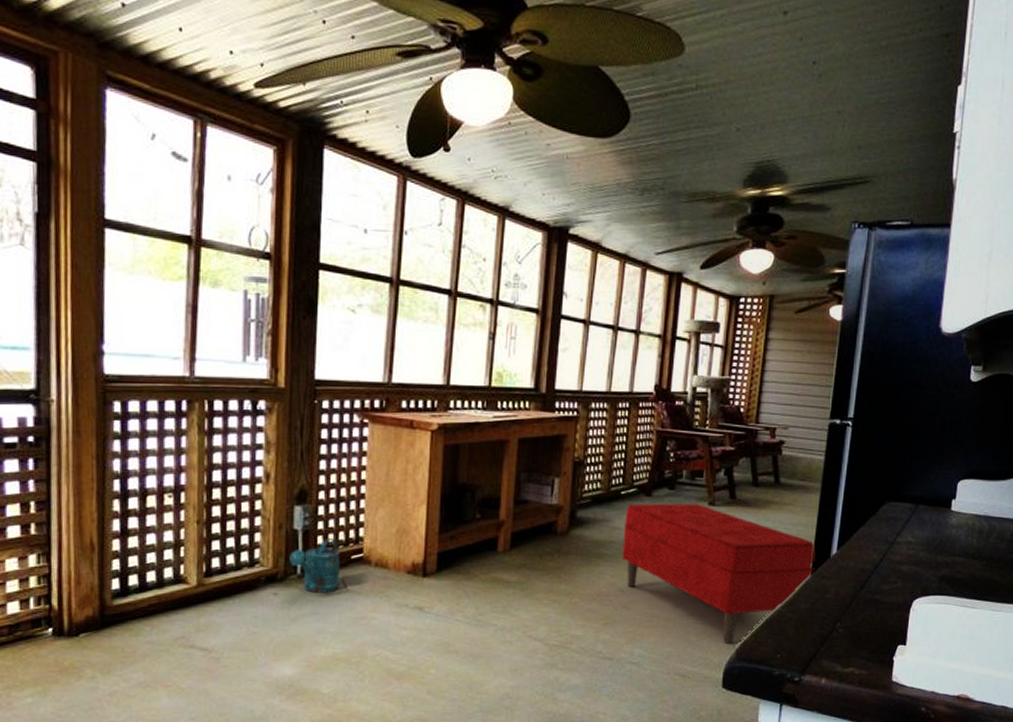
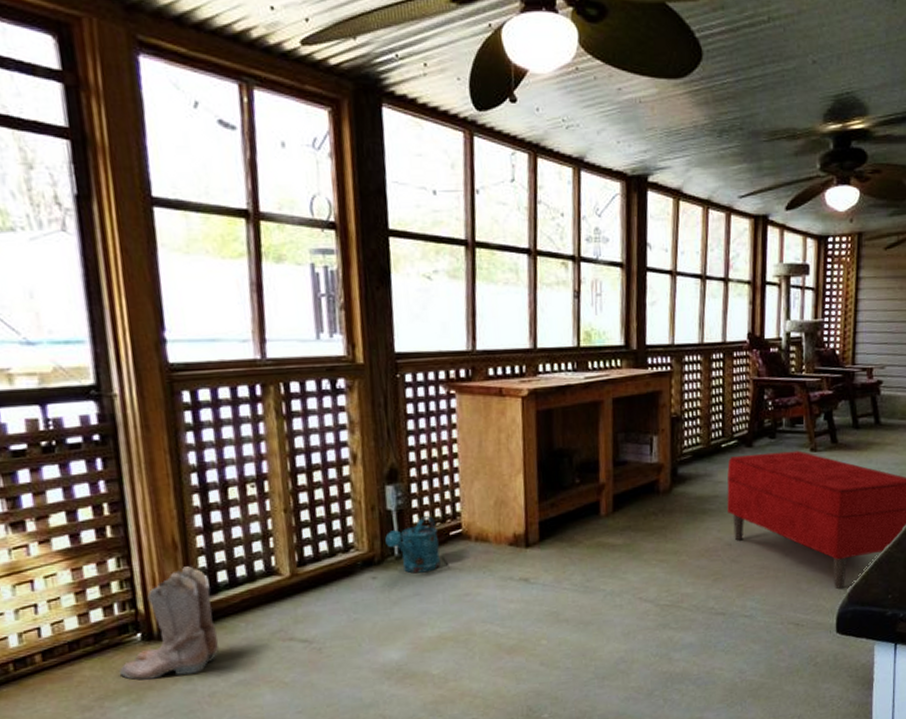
boots: none [28,568,124,675] -> present [118,566,219,681]

